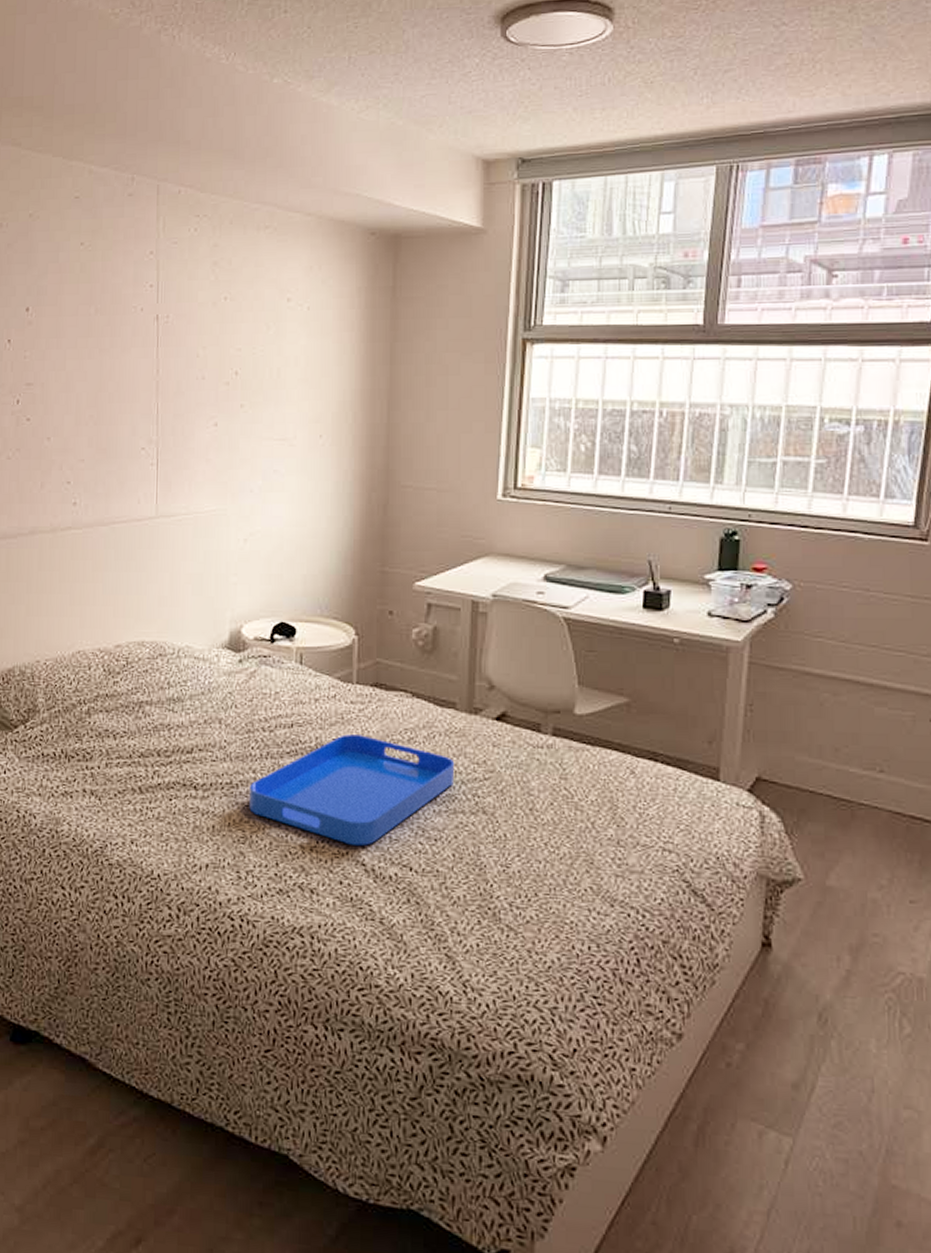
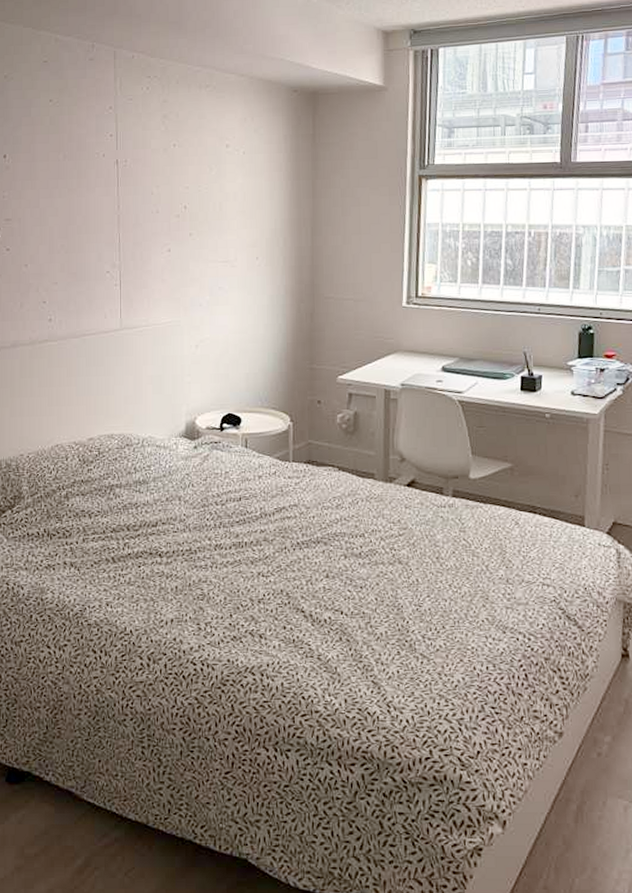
serving tray: present [249,734,455,846] -> none [206,504,375,596]

